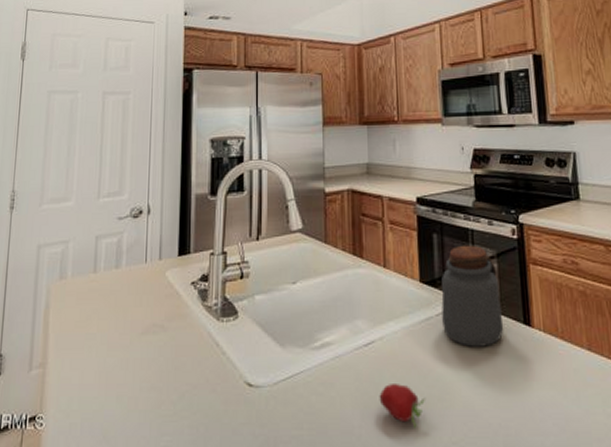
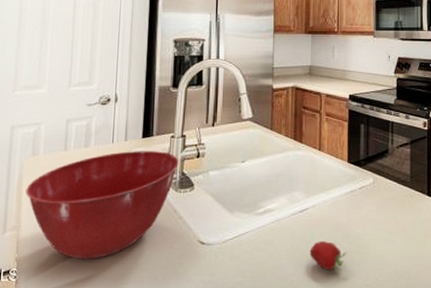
mixing bowl: none [53,271,220,404] -> present [25,151,179,260]
jar: present [441,245,504,347] -> none [364,134,412,213]

